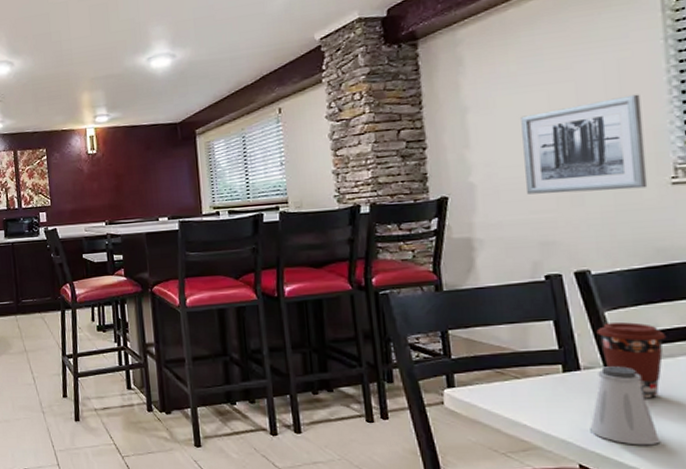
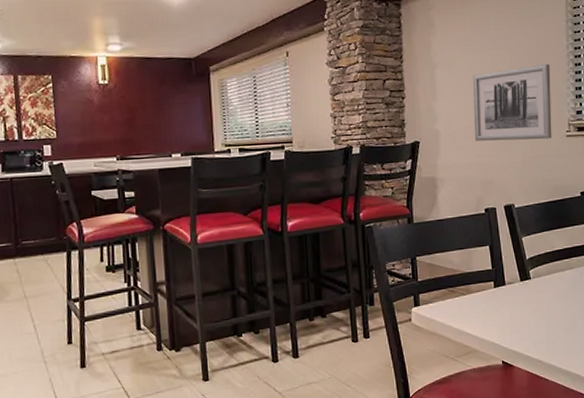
saltshaker: present [590,366,661,446] -> none [510,280,553,342]
coffee cup: present [596,322,667,399] -> none [516,245,559,305]

